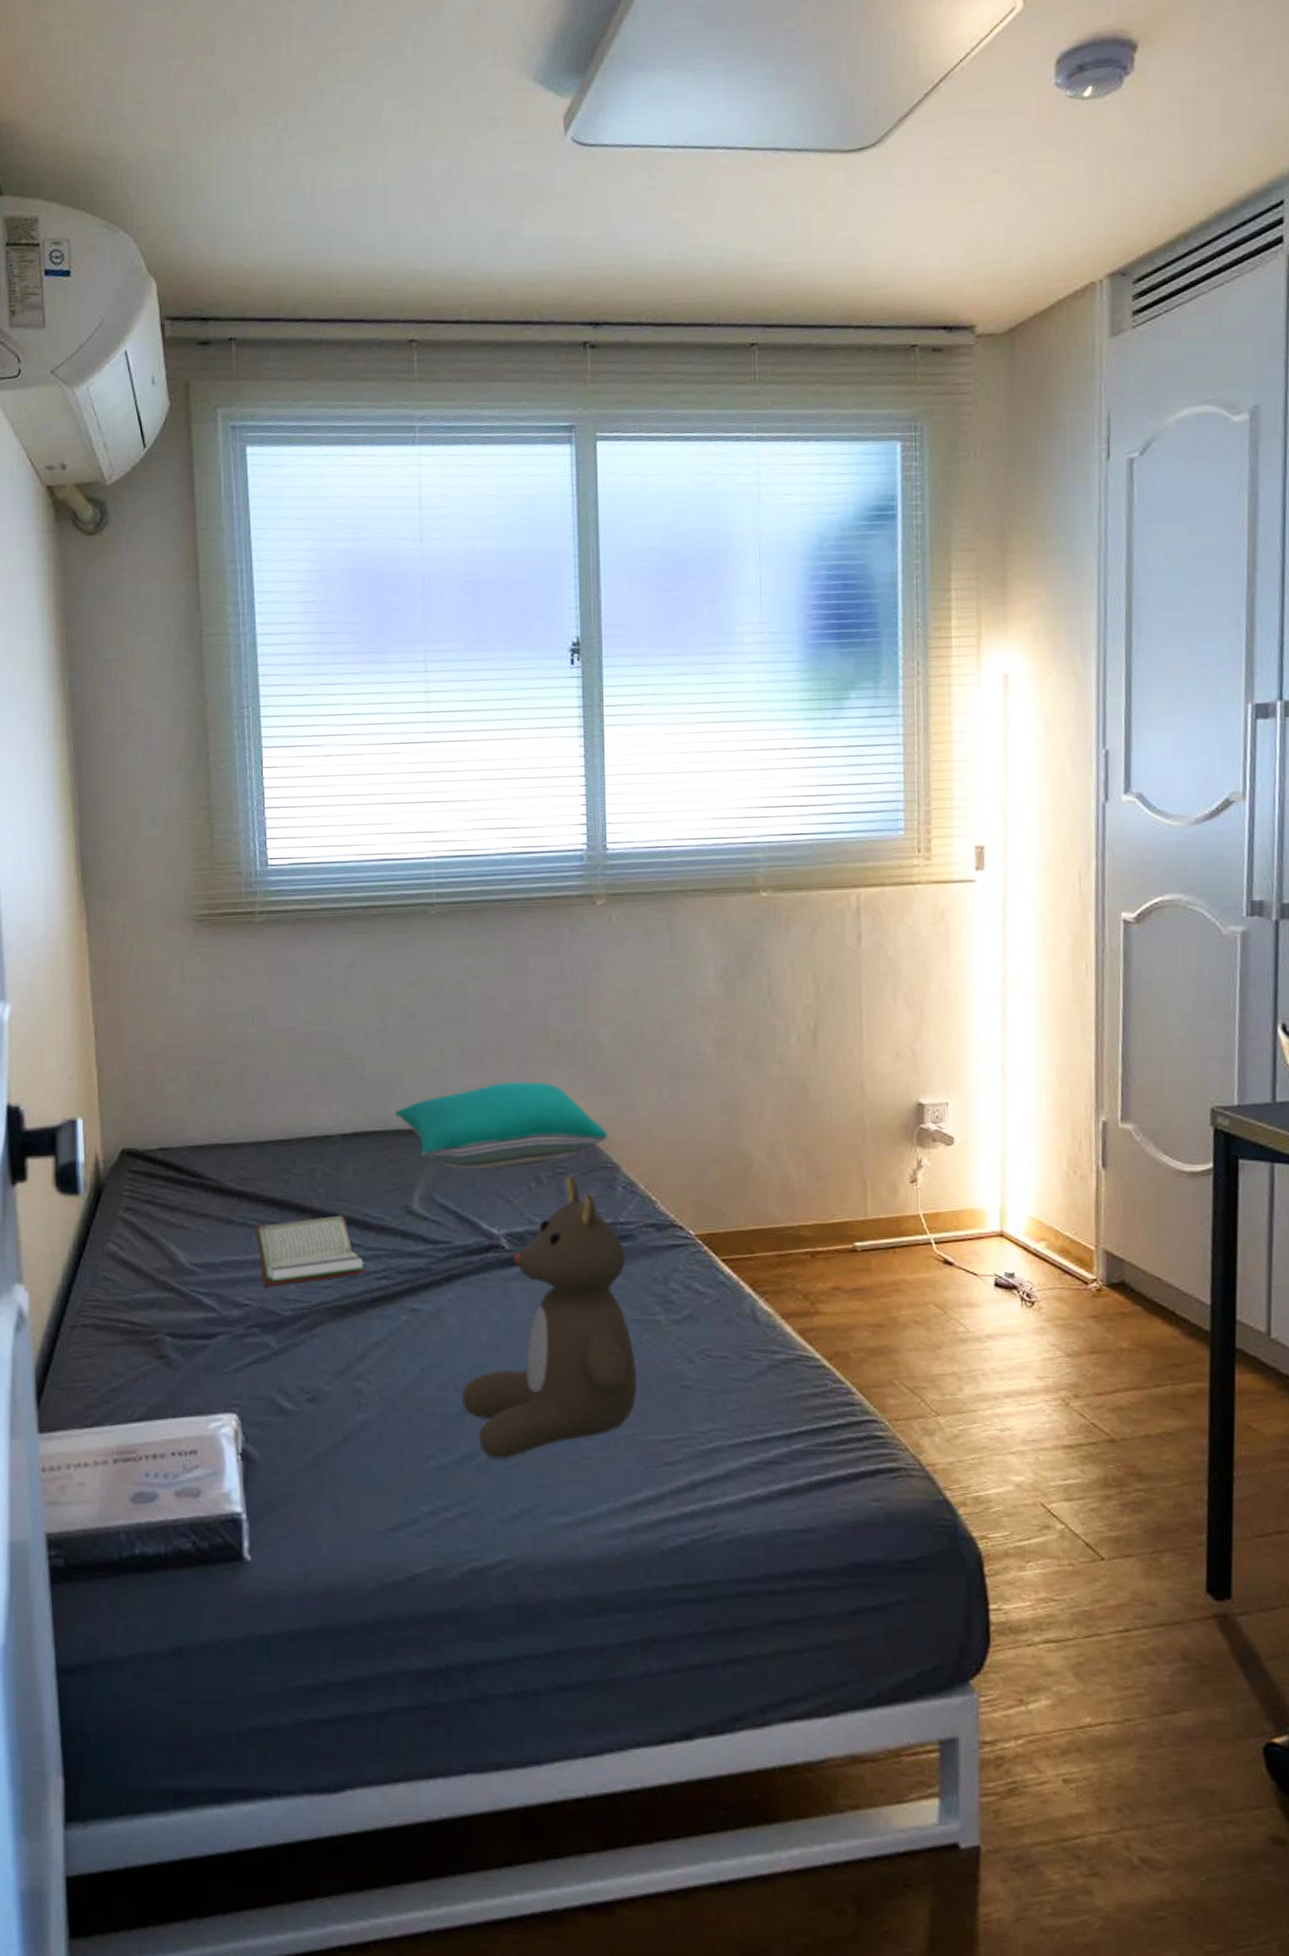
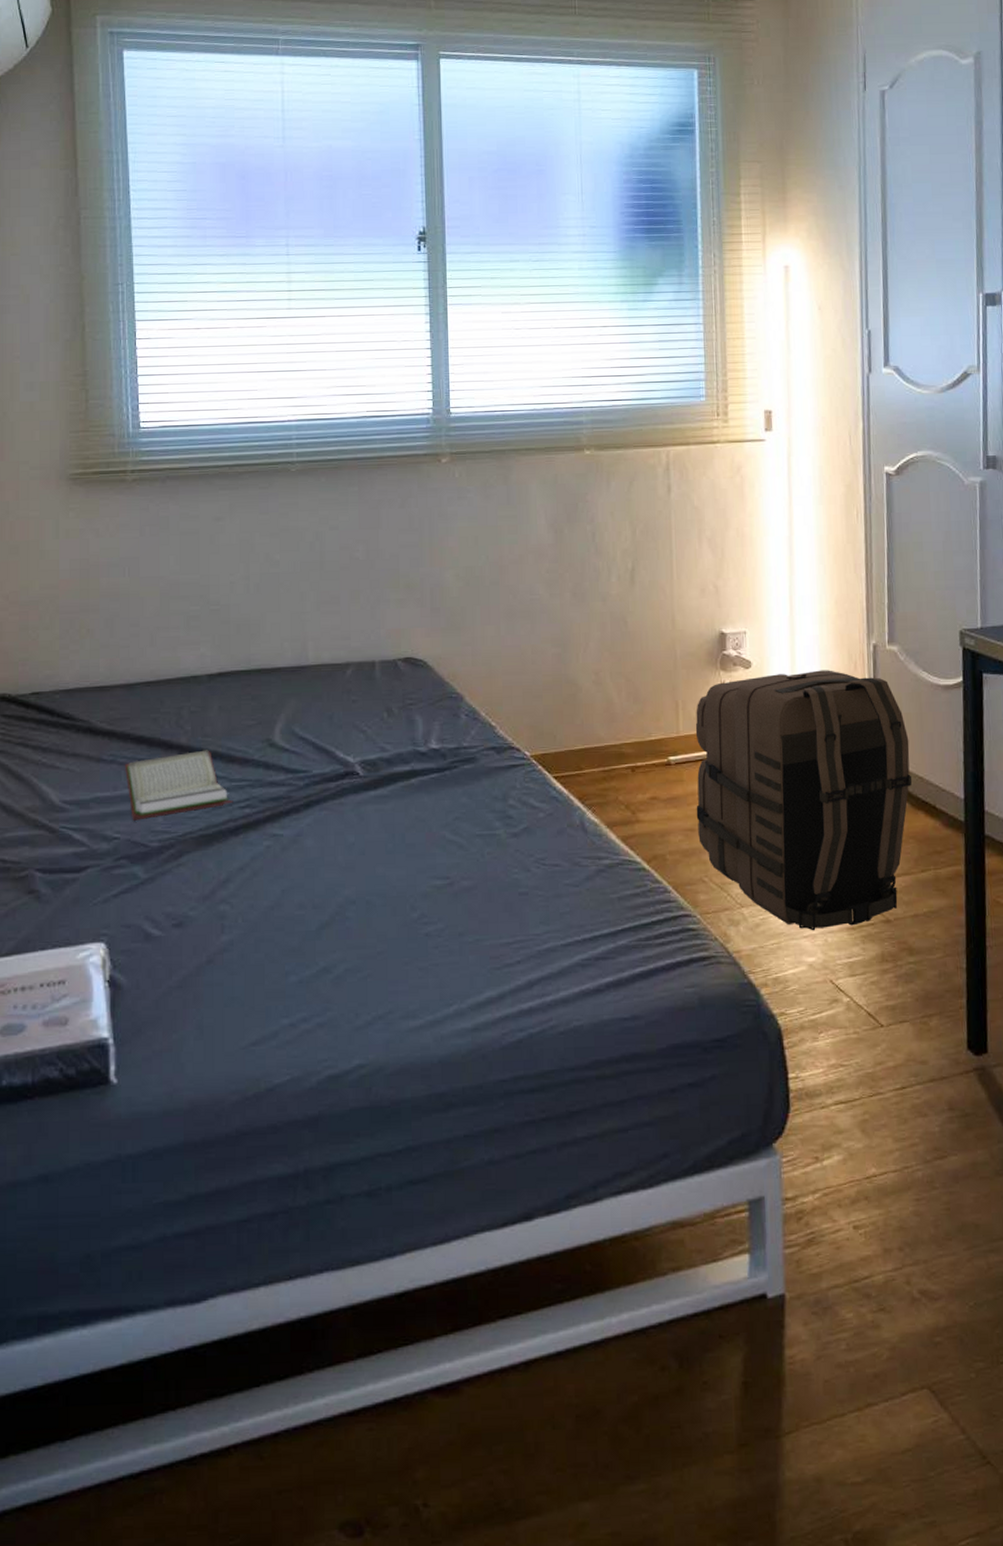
pillow: present [395,1081,609,1169] -> none [258,621,453,704]
teddy bear: present [461,1175,637,1459] -> none [319,705,480,971]
backpack: none [885,1149,1147,1447] -> present [695,670,912,931]

